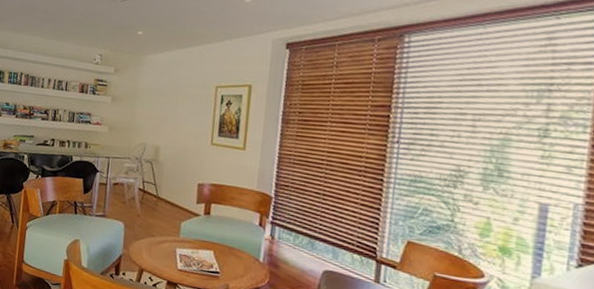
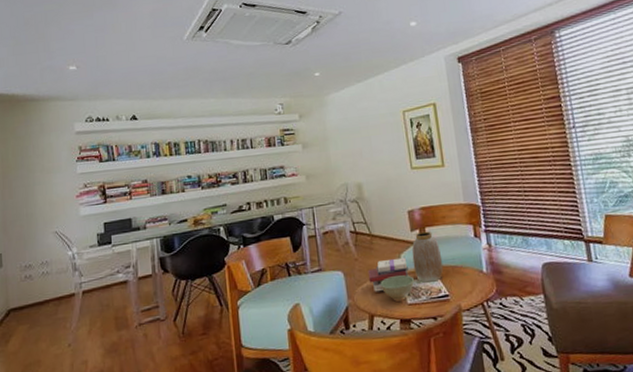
books: none [146,223,186,251] -> present [367,257,409,292]
bowl: none [156,239,190,265] -> present [380,275,415,302]
vase: none [190,206,222,257] -> present [411,231,444,284]

